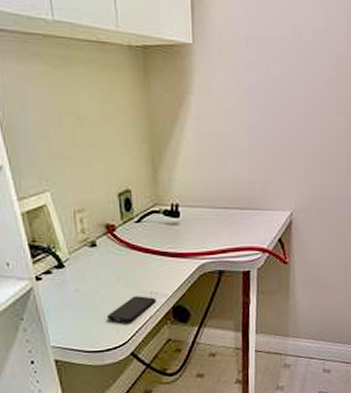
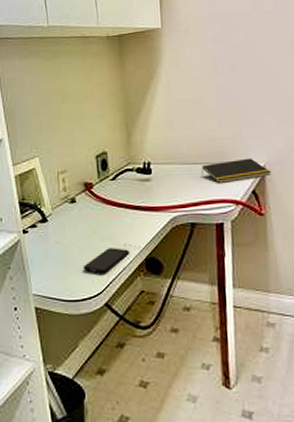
notepad: none [231,205,297,230] -> present [201,158,272,183]

